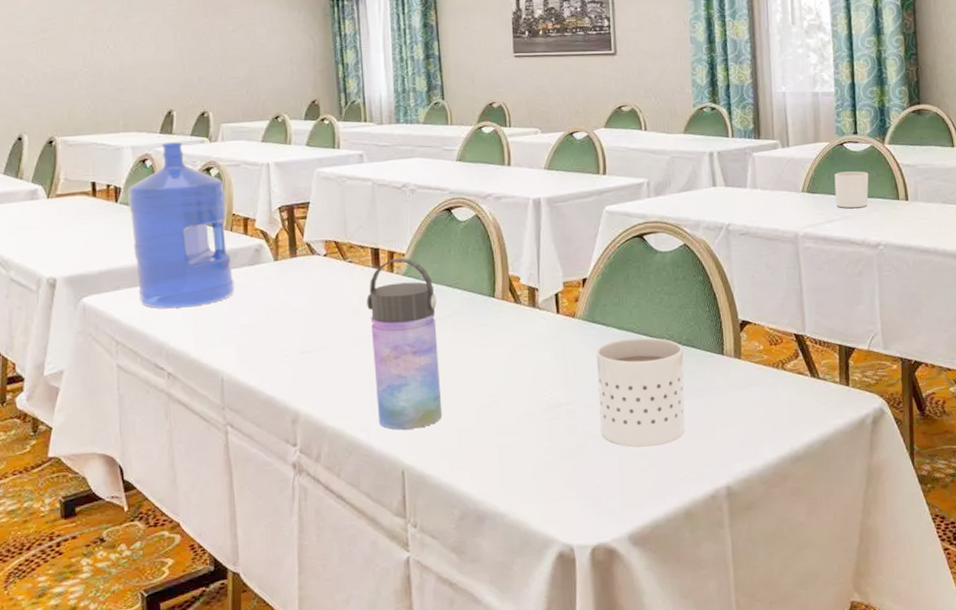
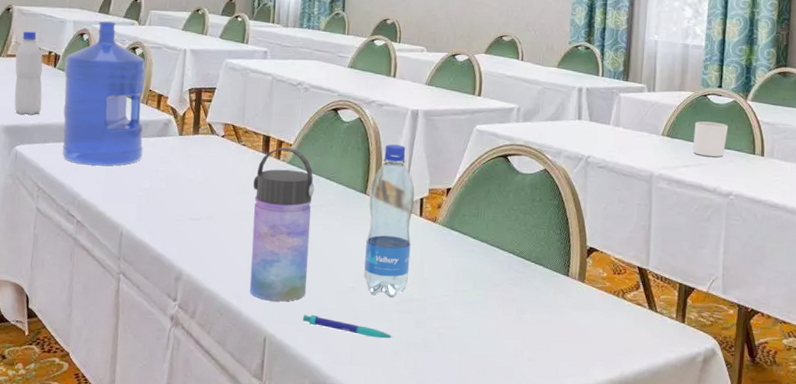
water bottle: none [67,163,108,262] -> present [14,31,43,116]
pen: none [442,437,545,453] -> present [302,314,394,339]
bottle: none [498,239,553,406] -> present [364,144,415,298]
mug: present [596,337,685,447] -> none [445,248,531,351]

